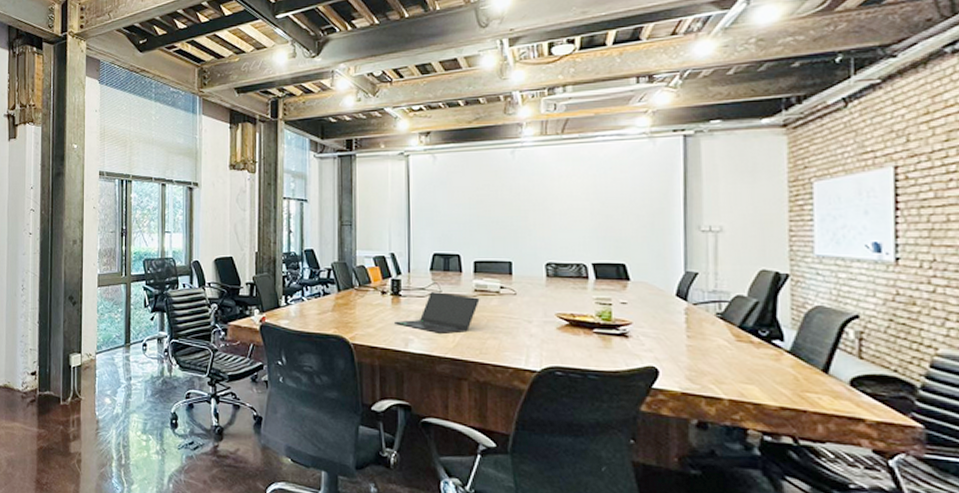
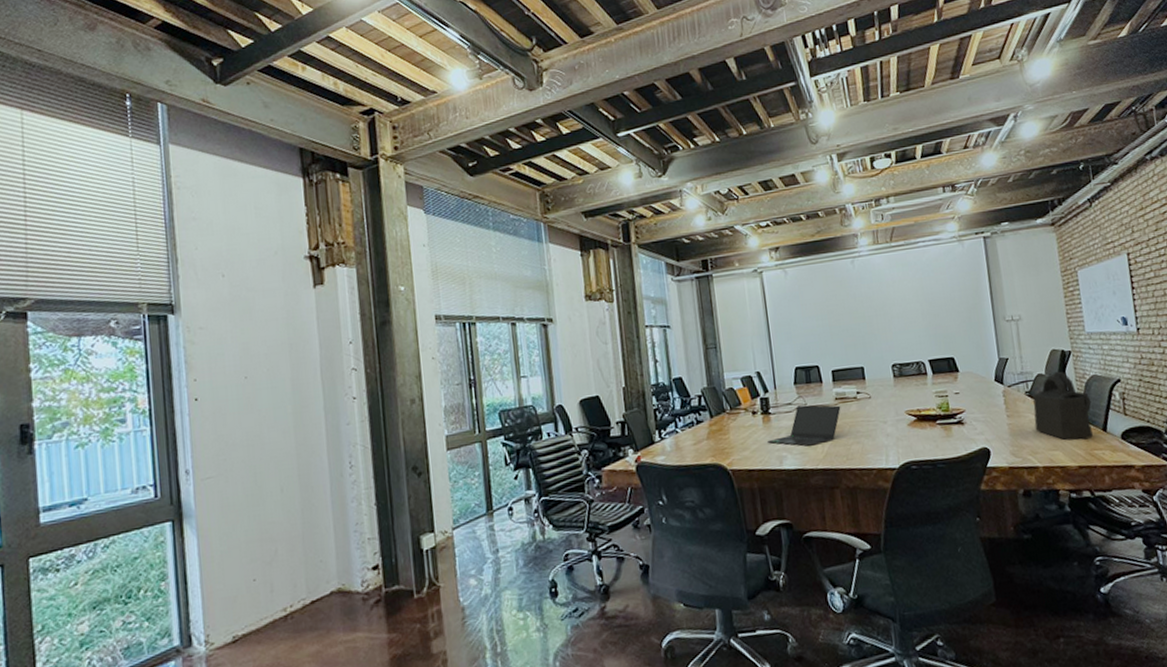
handbag: none [724,295,811,379] -> present [1033,371,1093,441]

